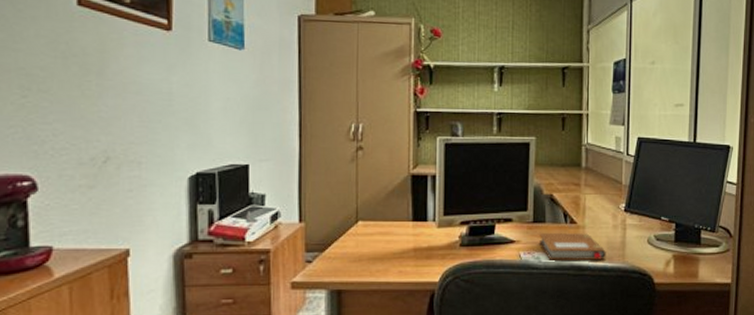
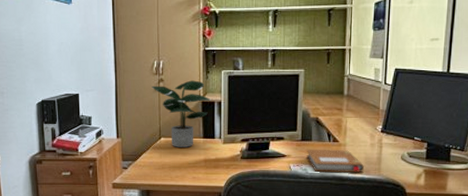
potted plant: none [347,148,422,233] -> present [152,80,210,147]

